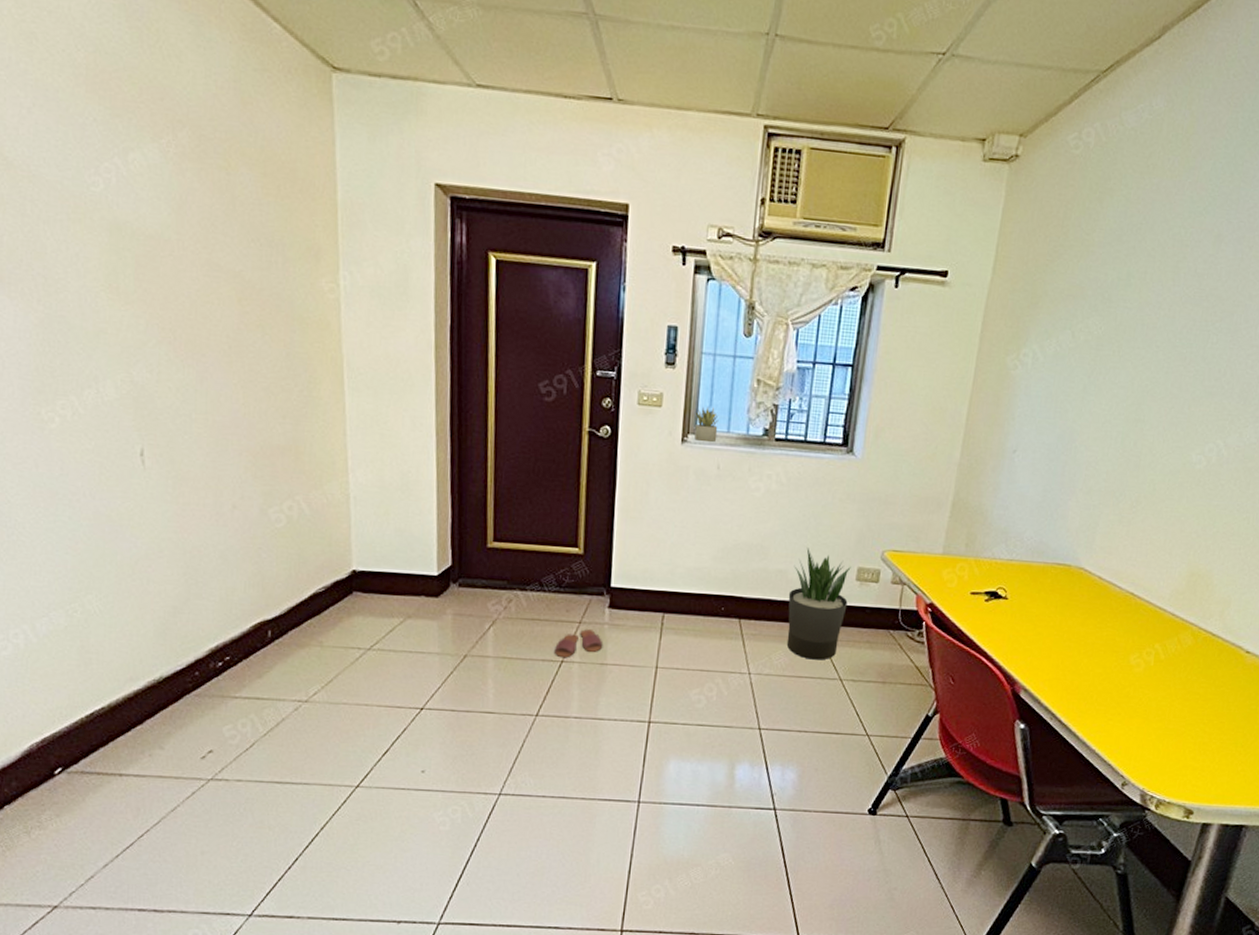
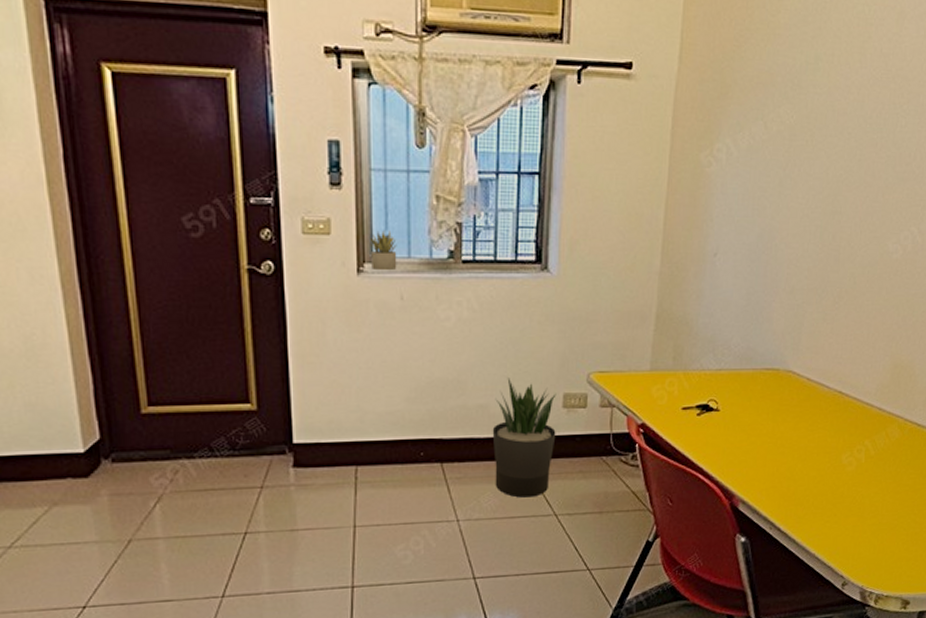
slippers: present [555,629,602,658] -> none [236,494,290,529]

